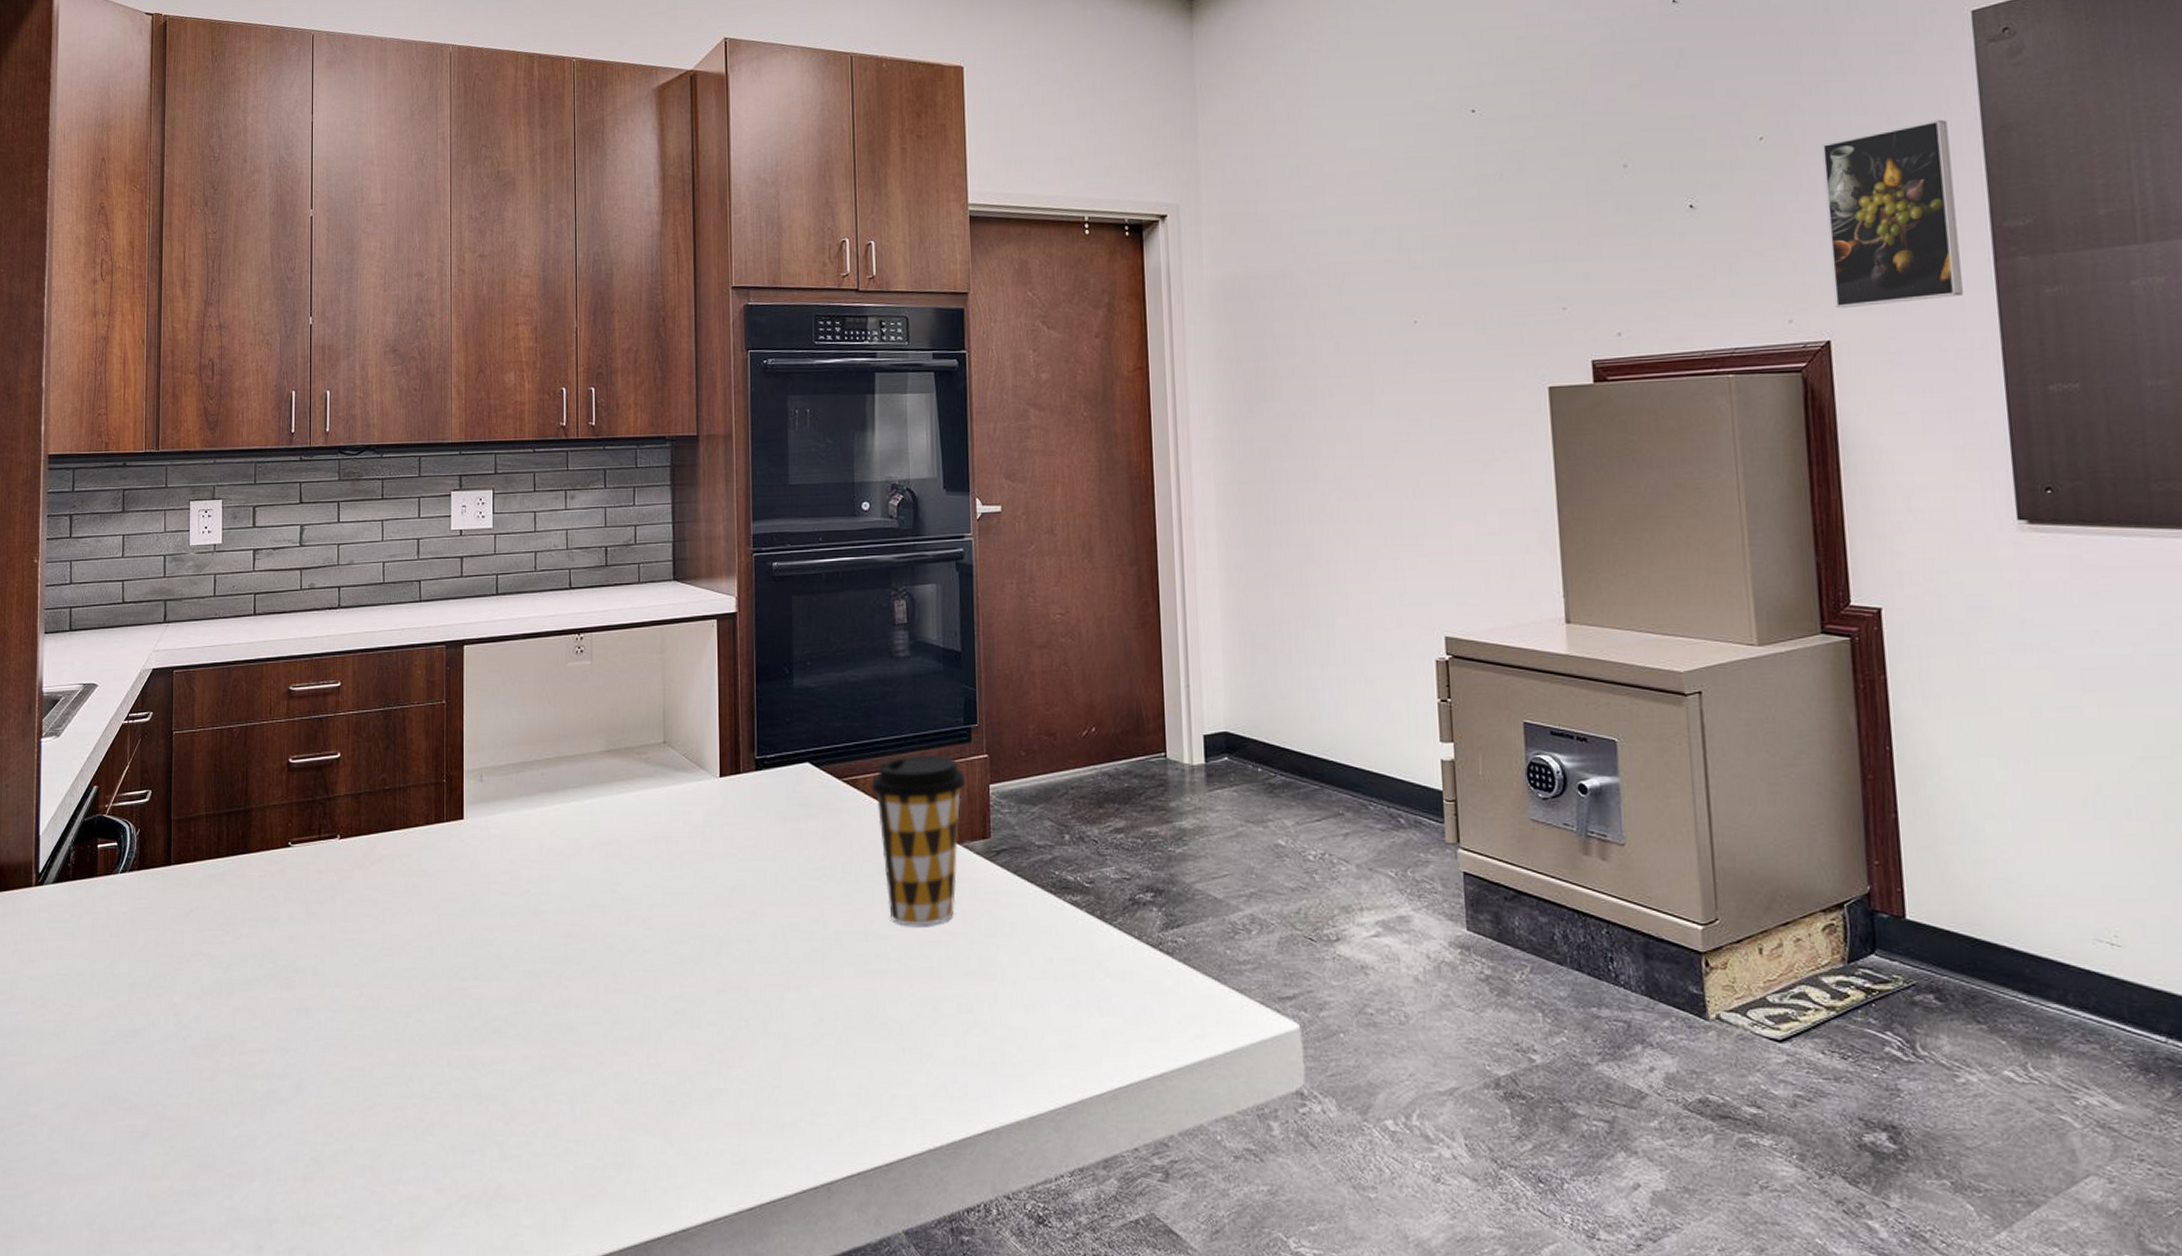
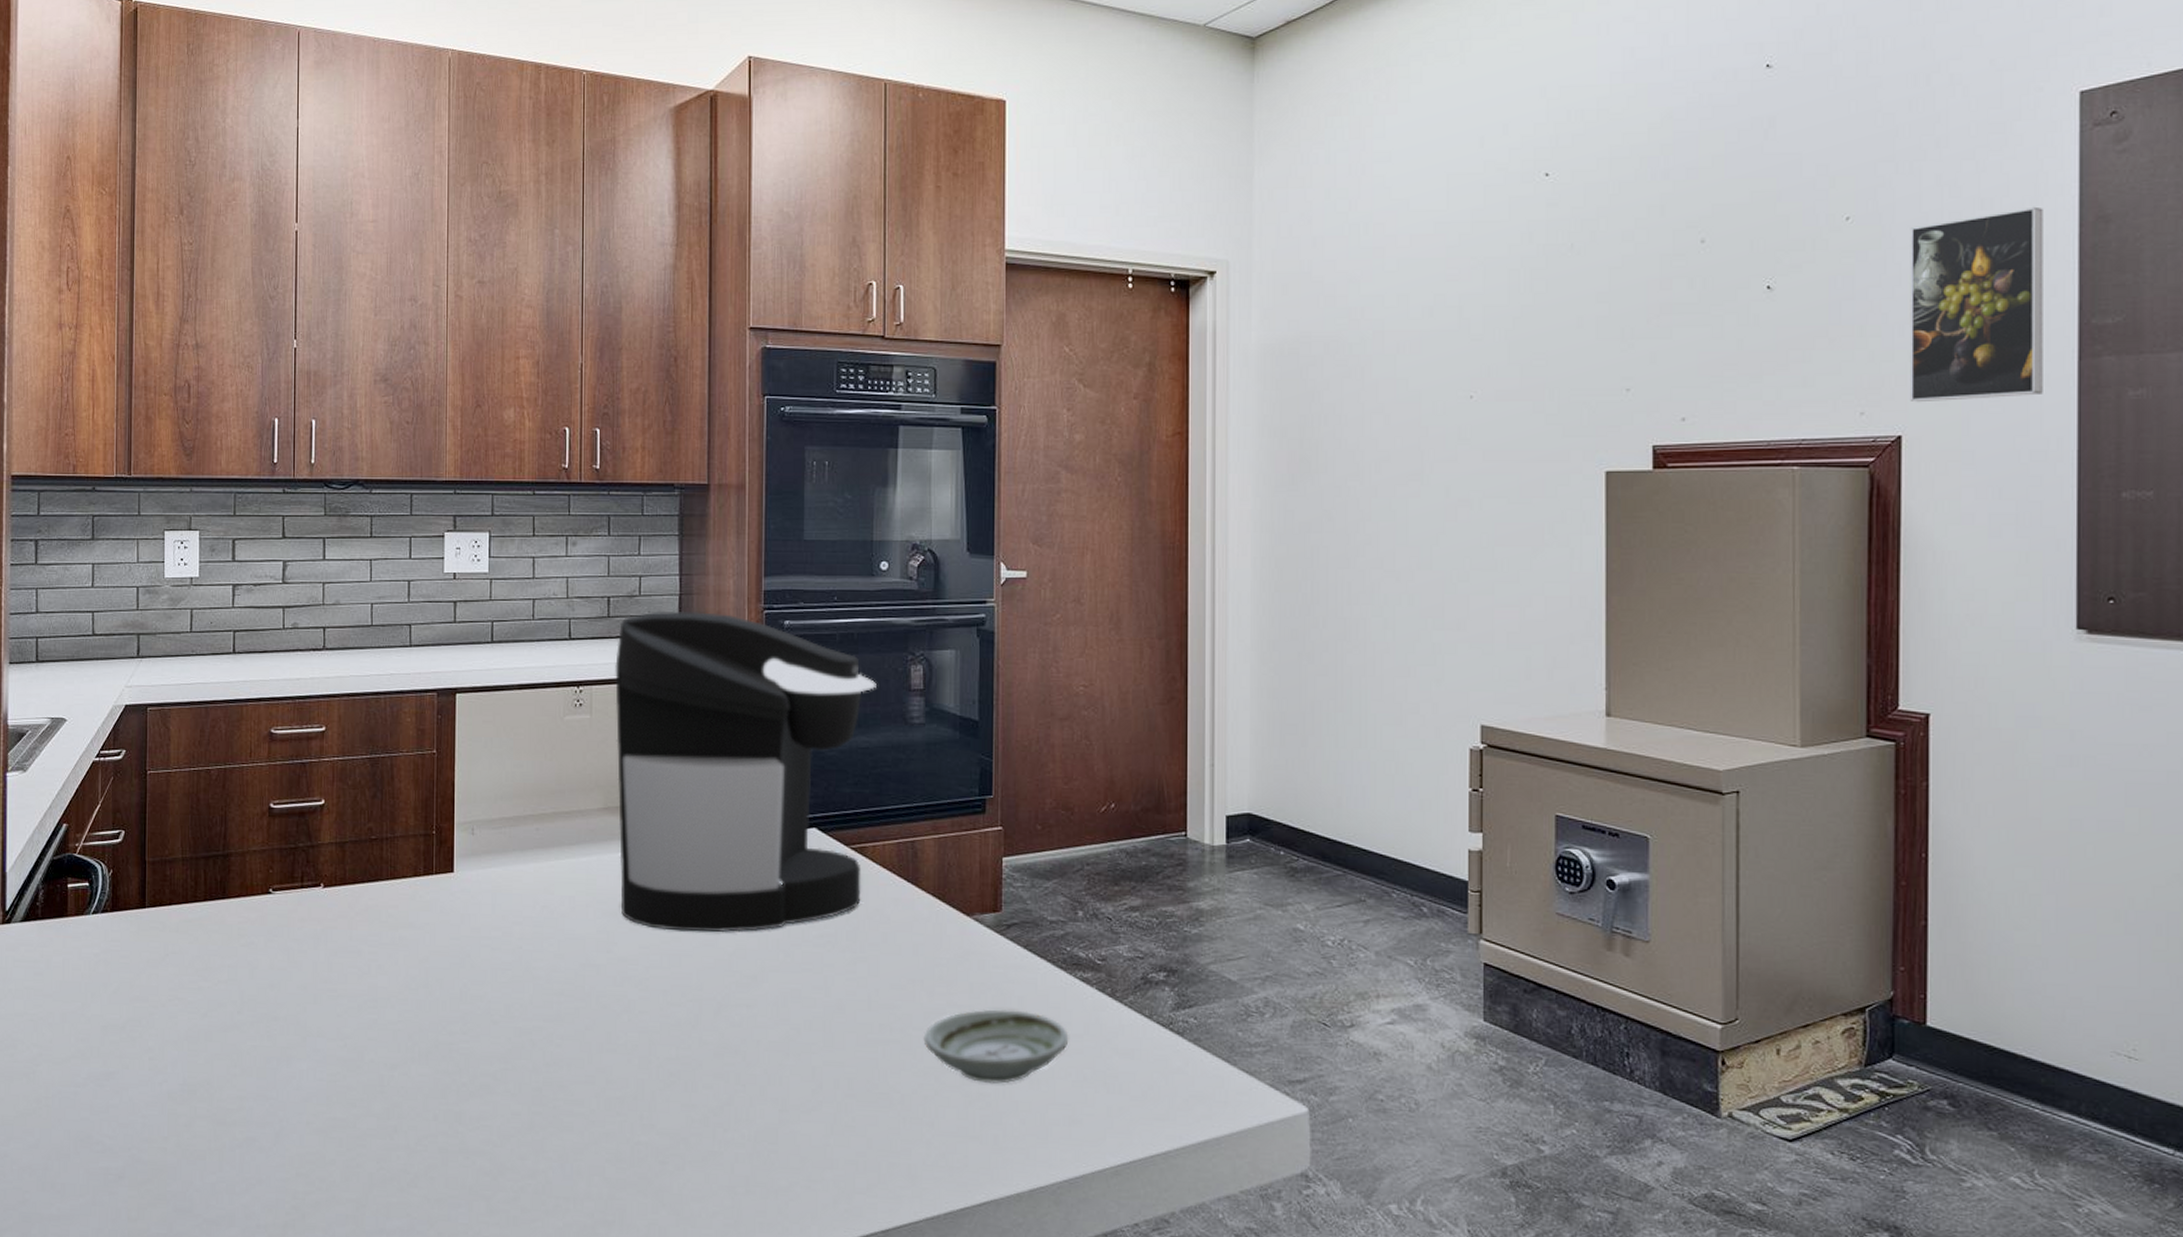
coffee maker: none [614,557,862,869] -> present [615,611,876,932]
coffee cup: present [871,754,966,926] -> none [880,825,978,997]
saucer: none [920,936,1062,1010] -> present [923,1009,1069,1084]

